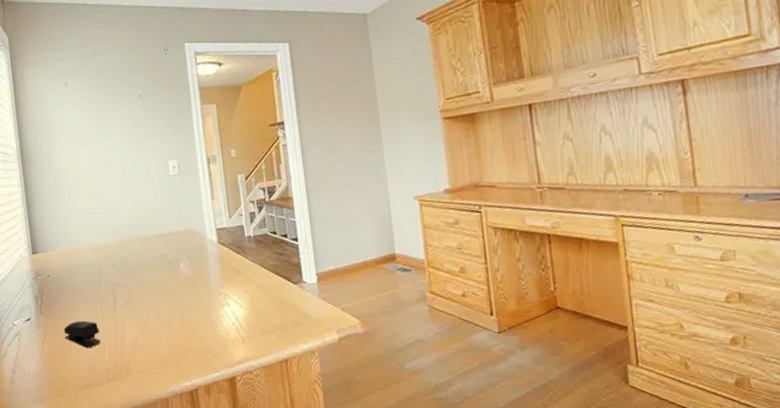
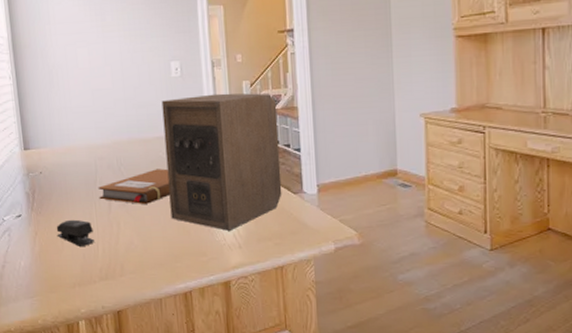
notebook: none [103,265,173,303] -> present [98,168,171,205]
speaker: none [161,185,283,325] -> present [161,93,282,231]

